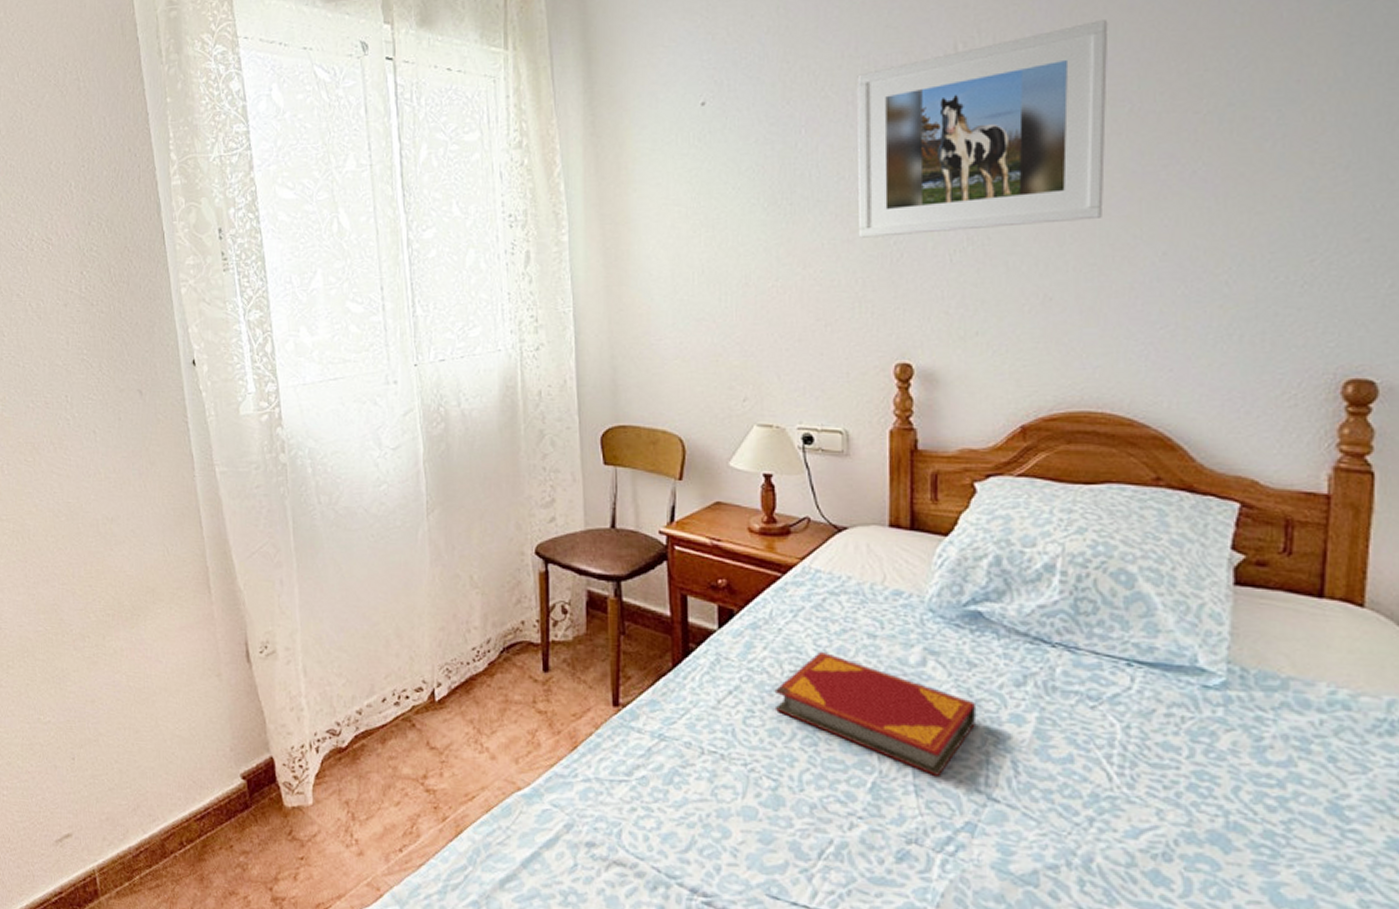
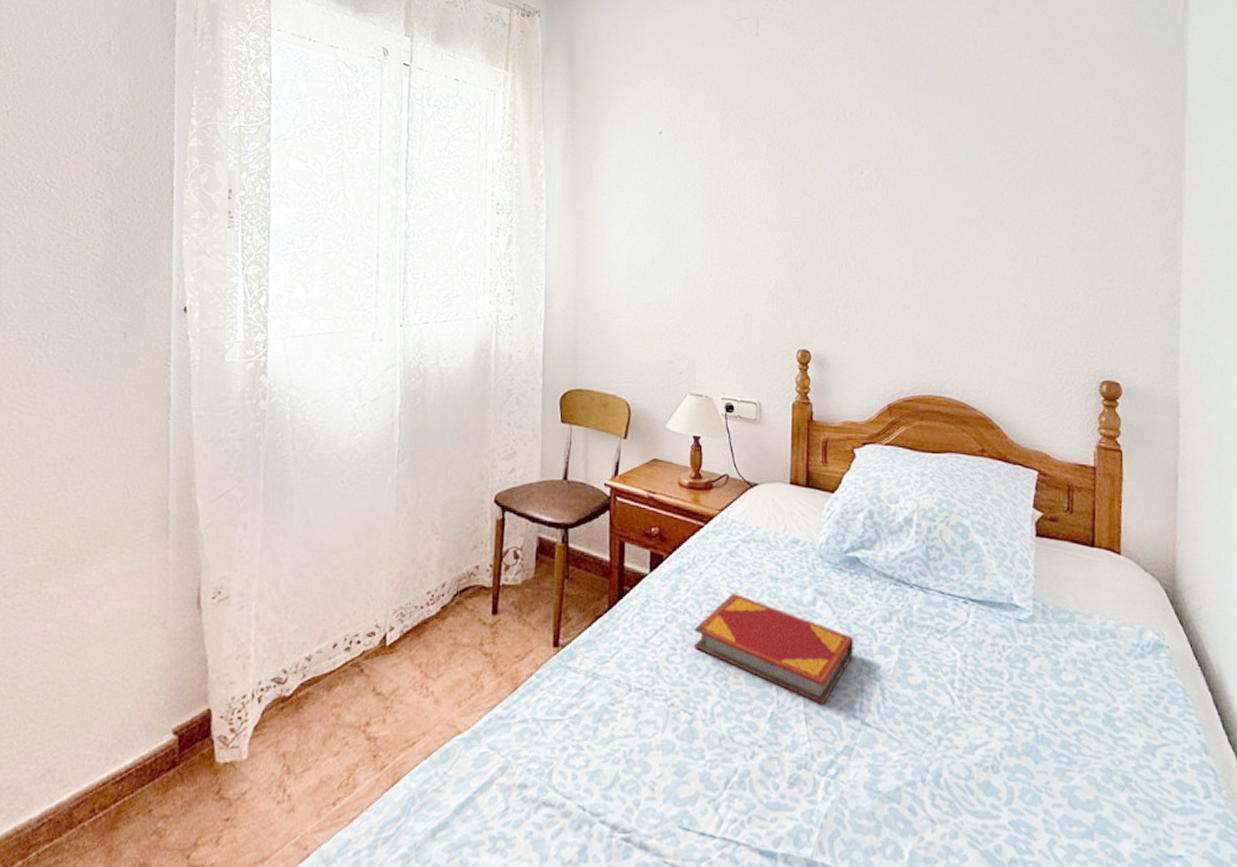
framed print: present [857,20,1109,238] -> none [774,109,946,250]

